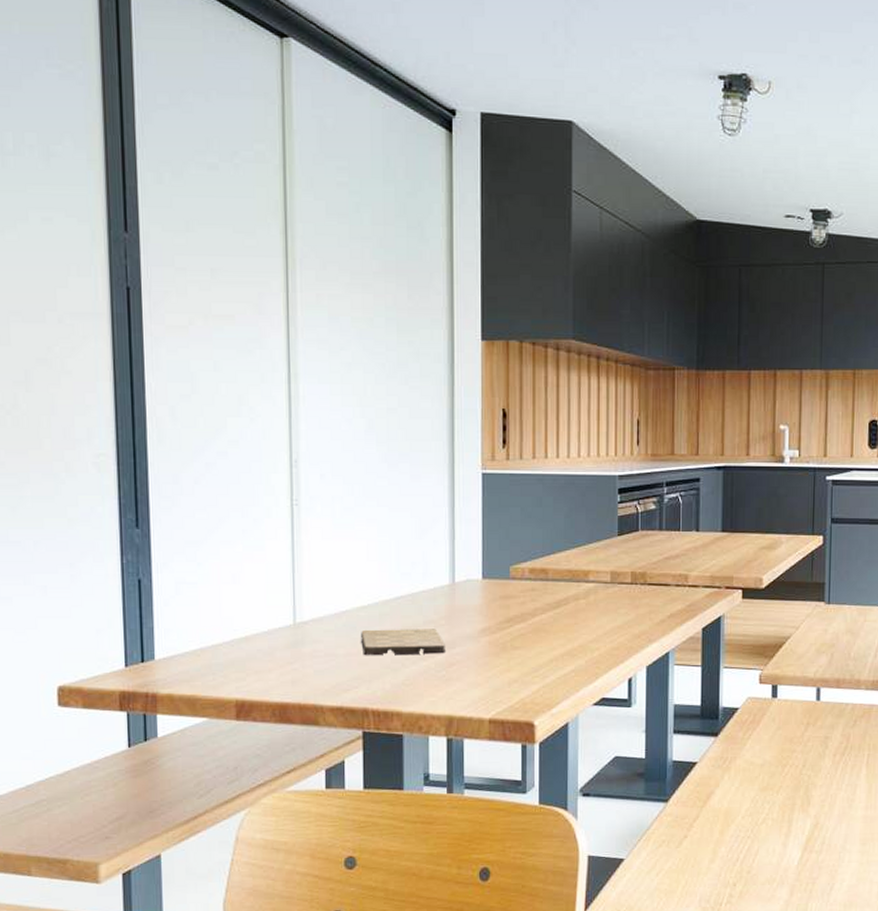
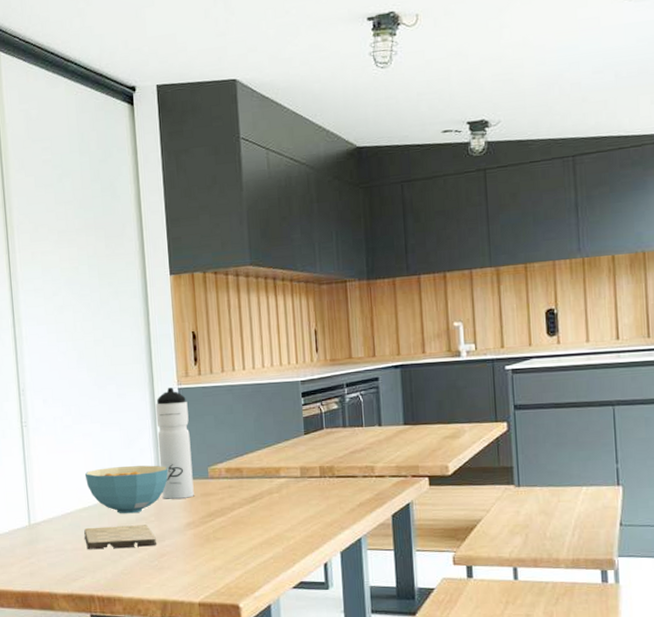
cereal bowl: none [365,560,465,616] -> present [84,465,169,514]
water bottle: none [454,472,492,600] -> present [155,388,194,499]

